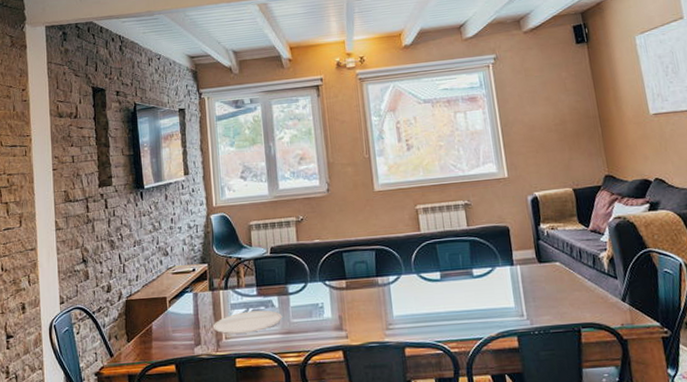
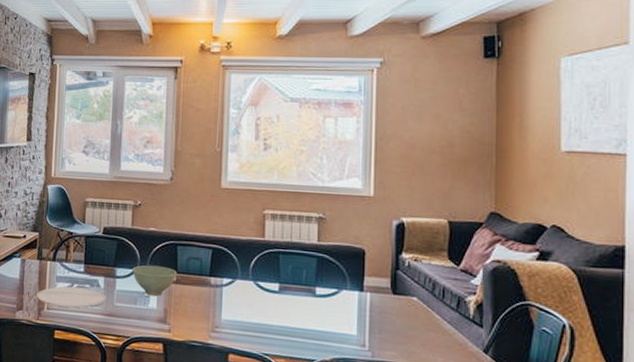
bowl: none [303,275,346,306] -> present [132,265,177,296]

